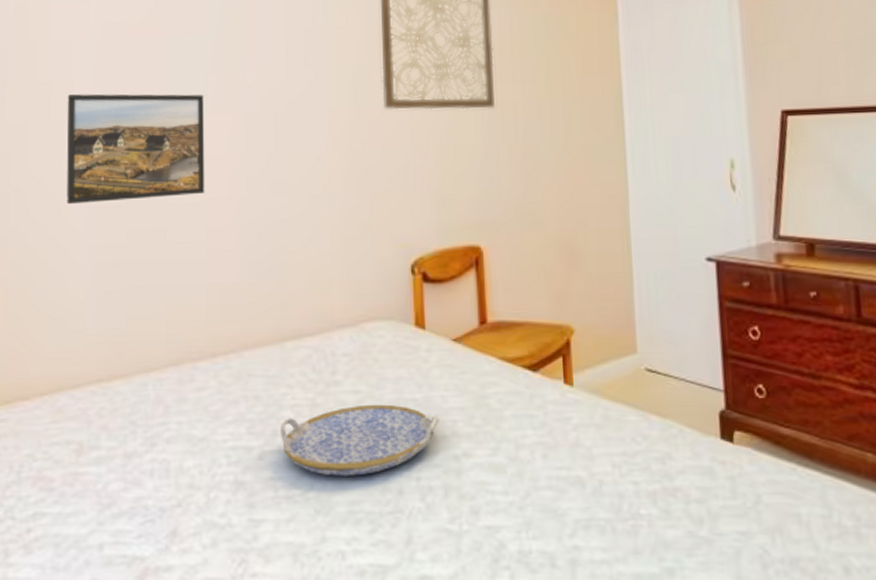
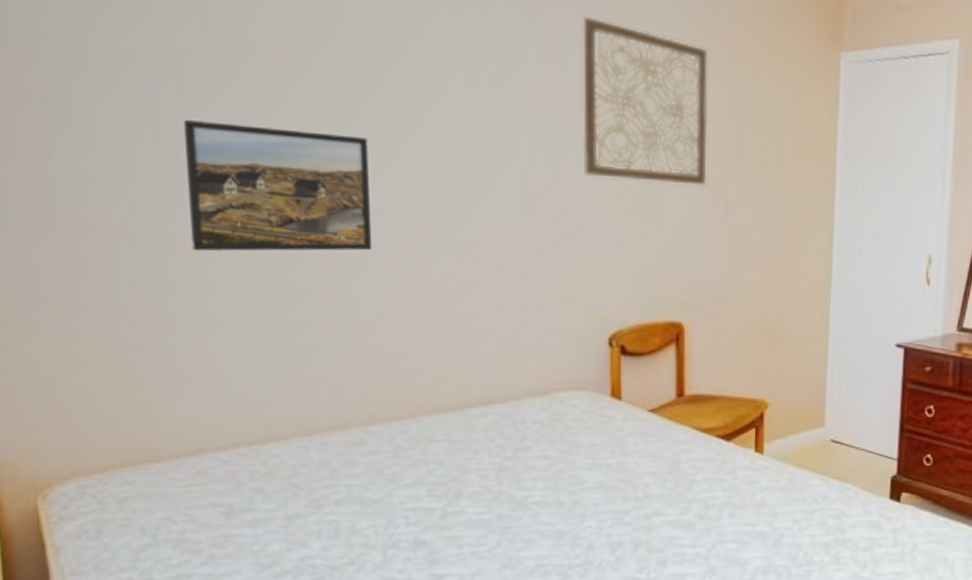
serving tray: present [281,404,439,476] -> none [465,469,632,534]

